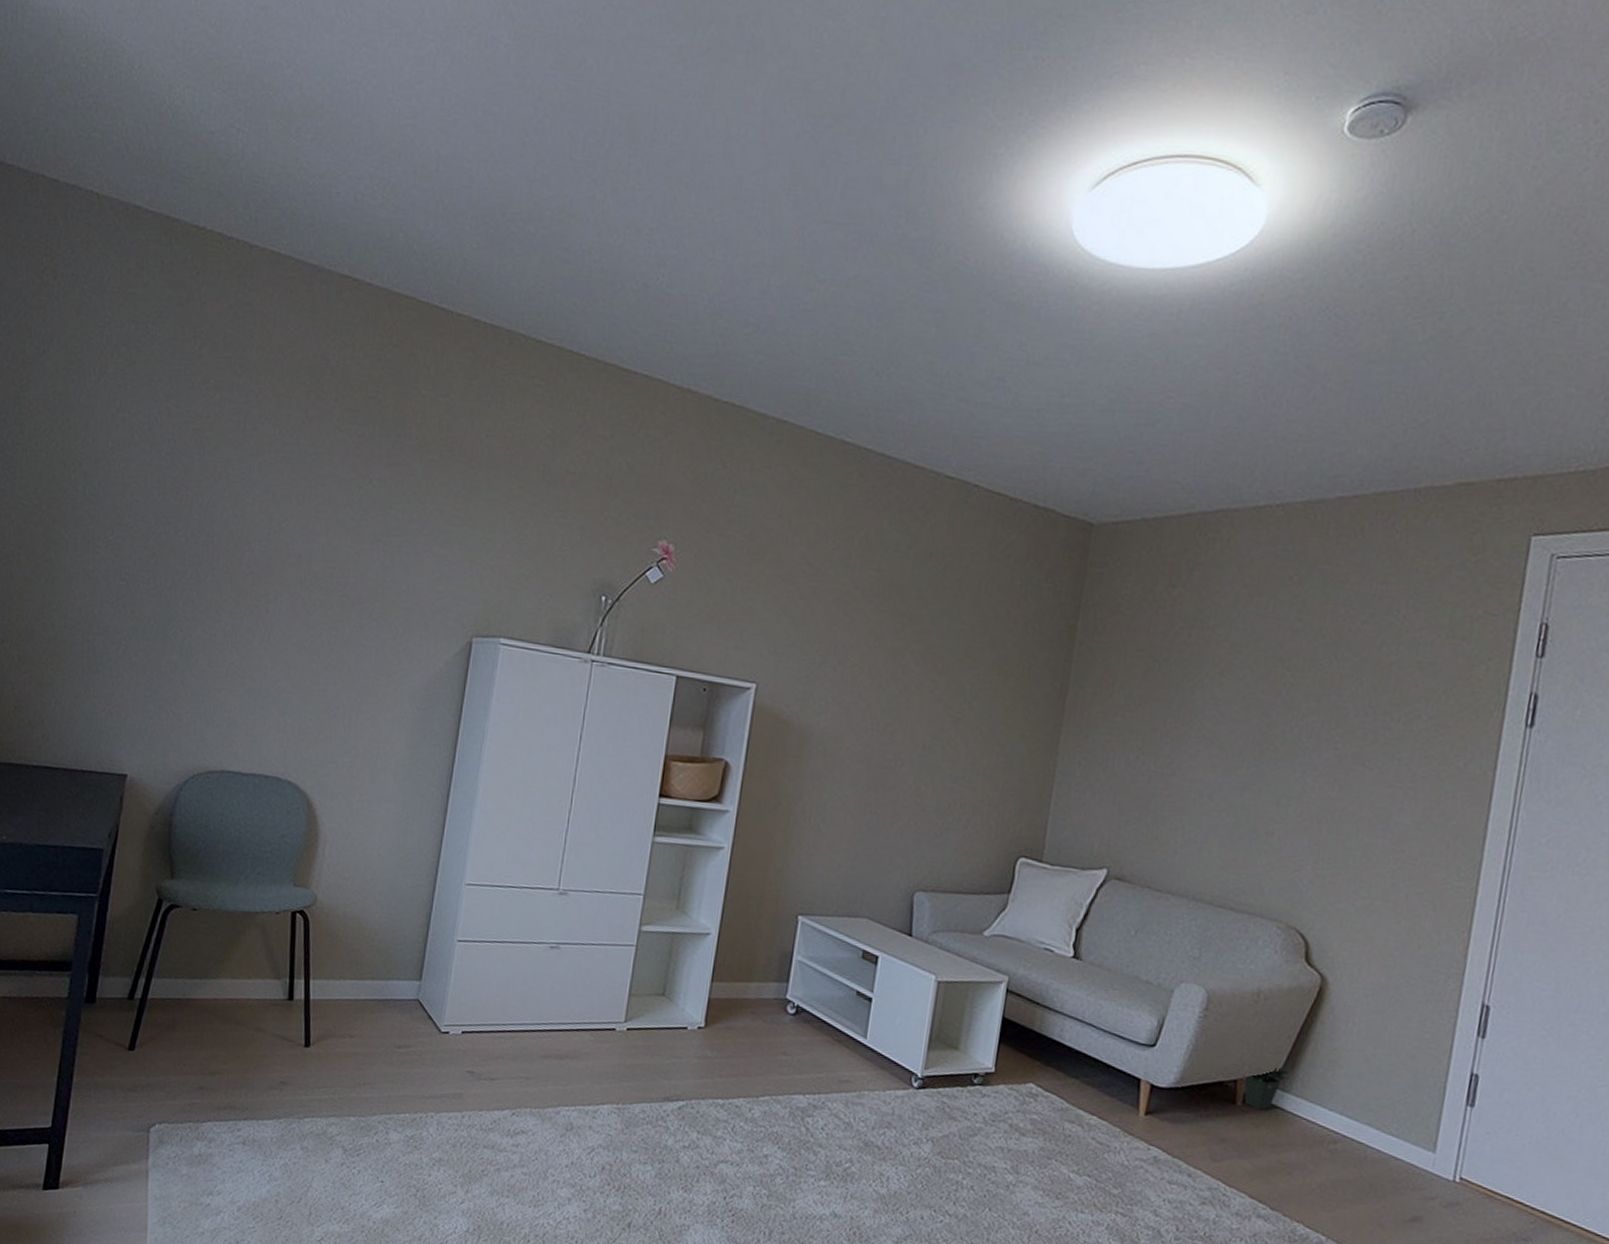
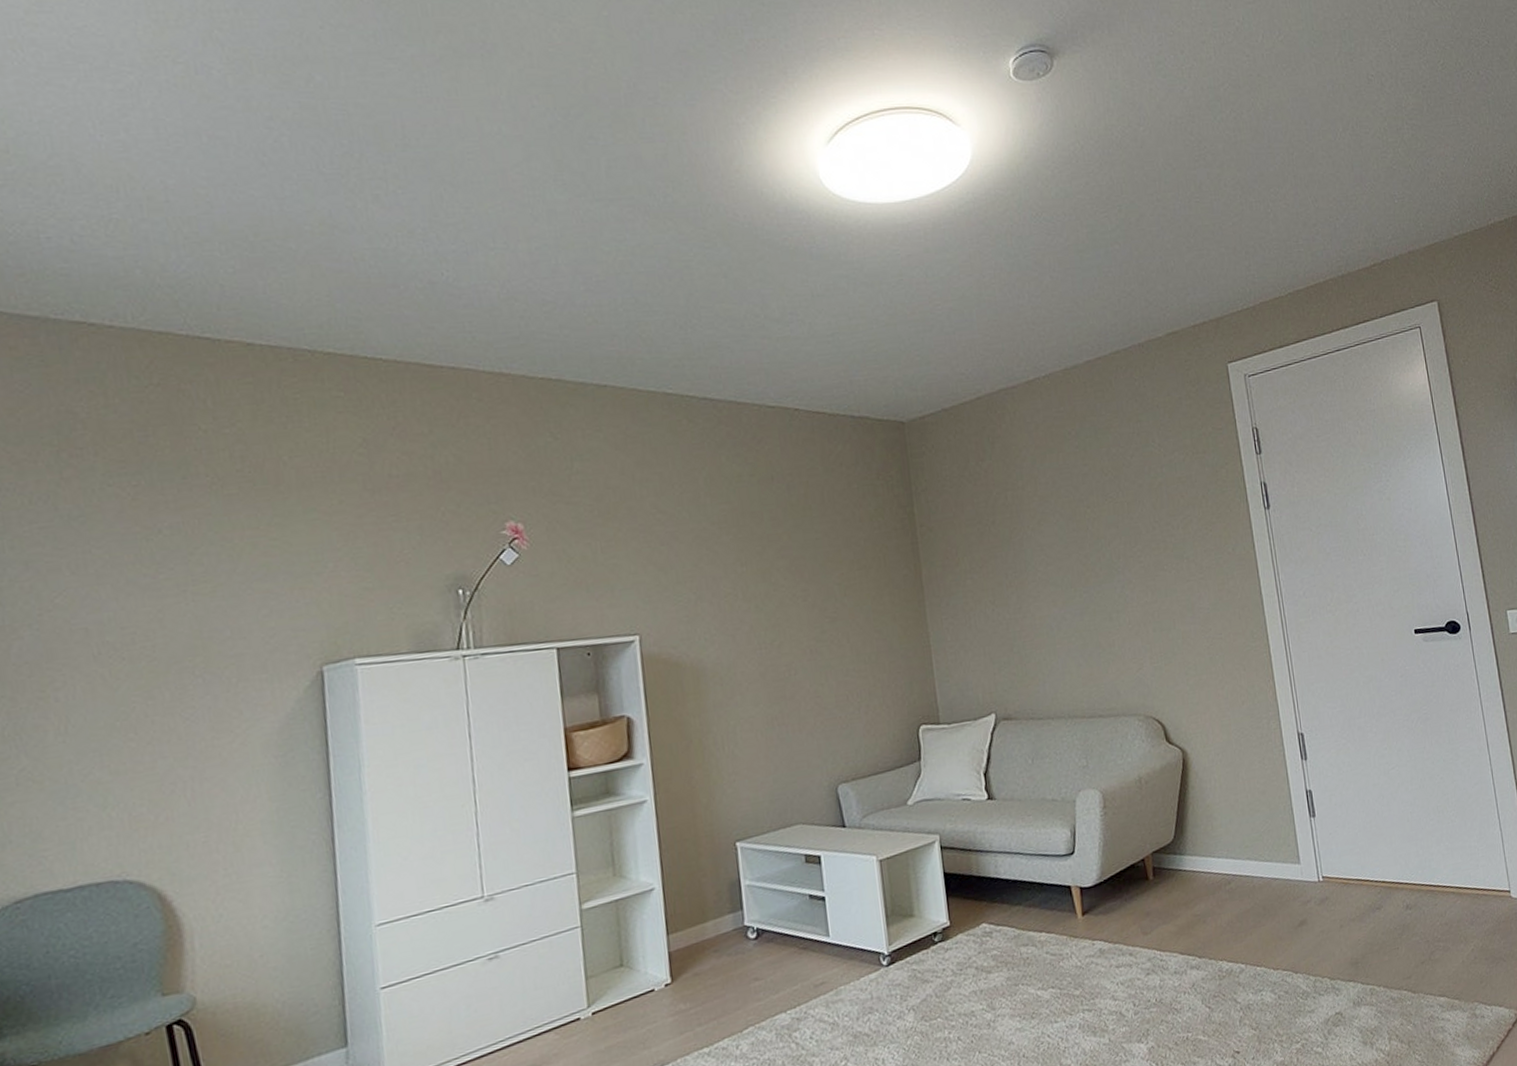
potted plant: present [1243,1065,1288,1111] -> none [1148,835,1180,878]

